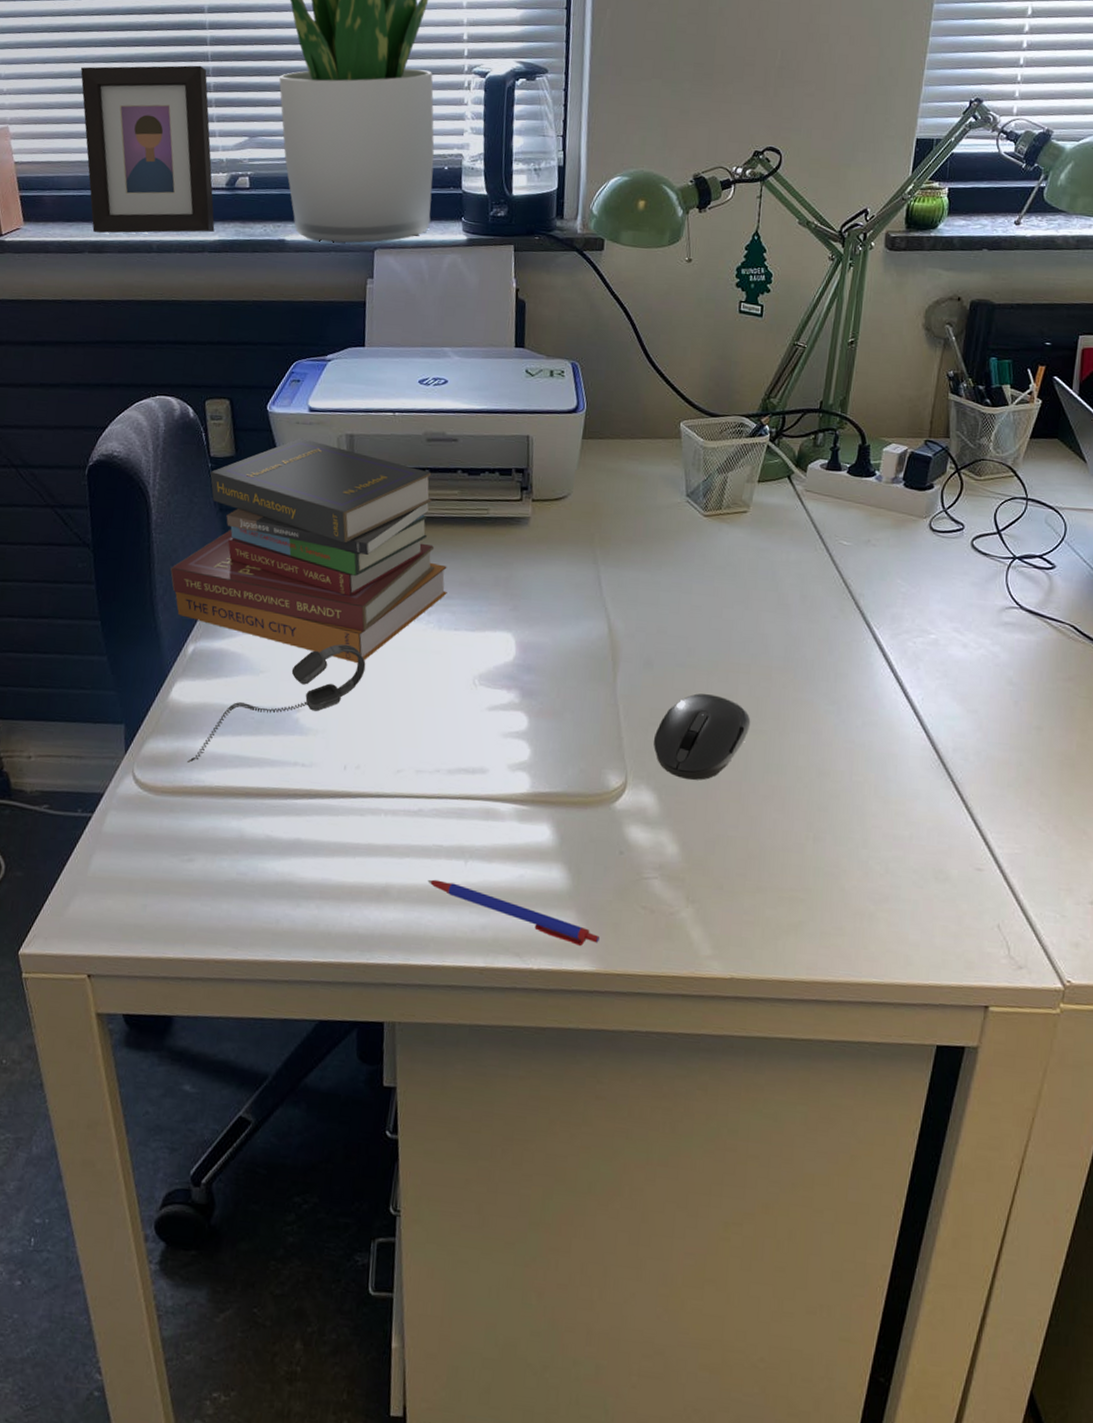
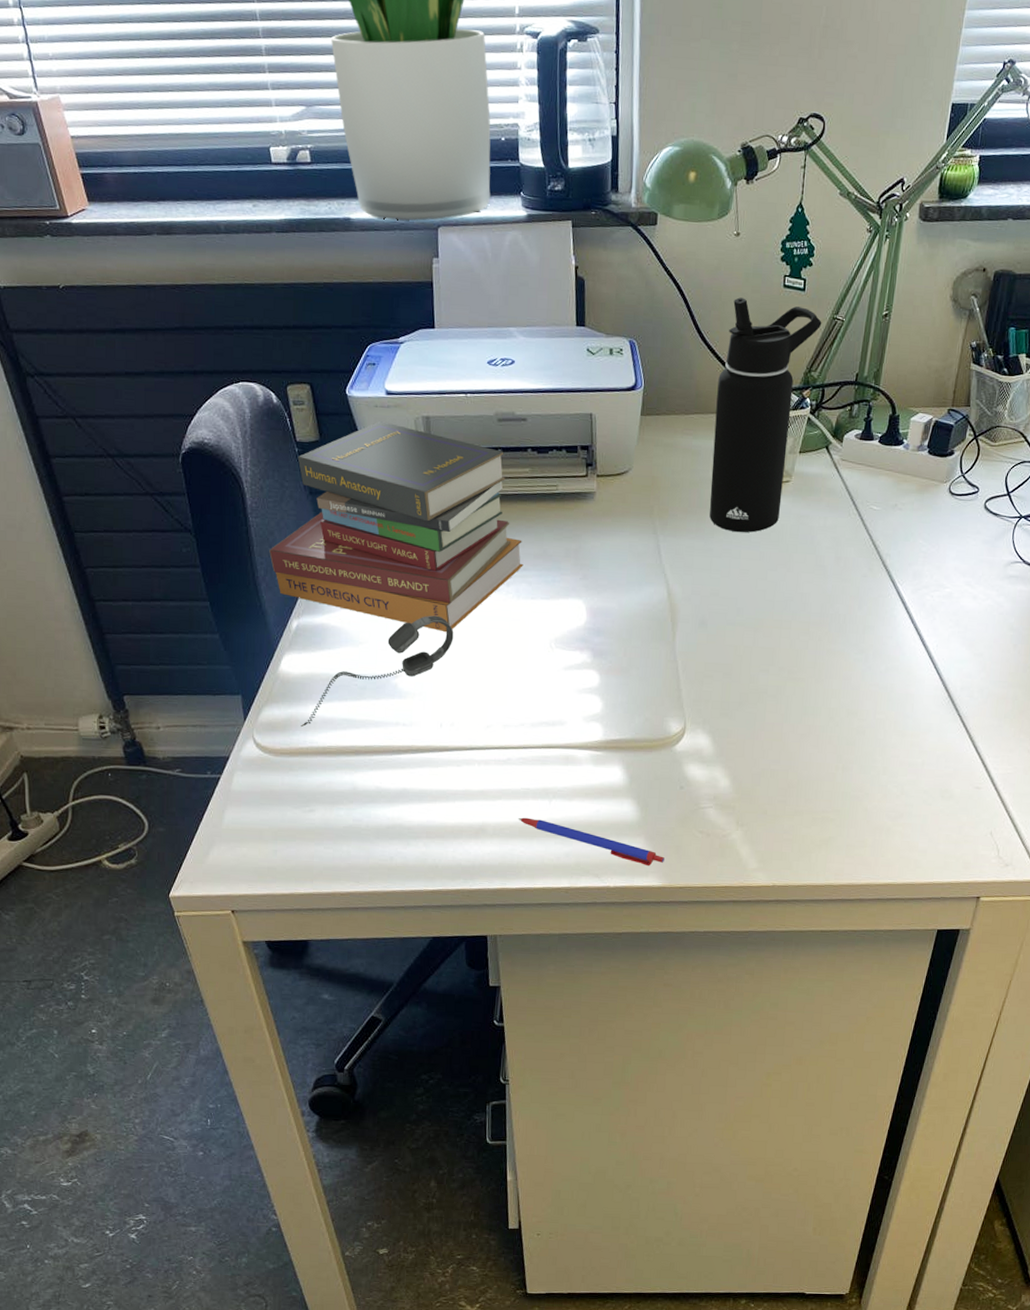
picture frame: present [80,65,215,234] -> none [127,25,280,214]
computer mouse: present [654,693,751,780] -> none [708,648,791,723]
water bottle: none [657,322,781,566] -> present [709,297,822,533]

